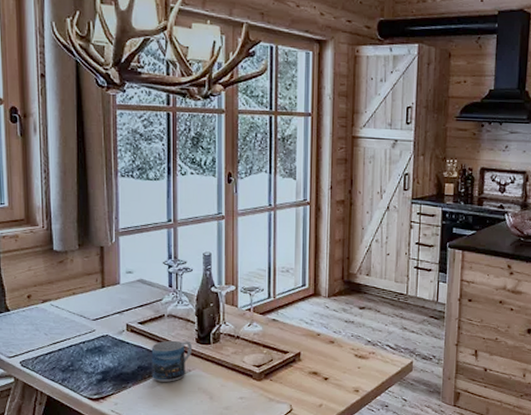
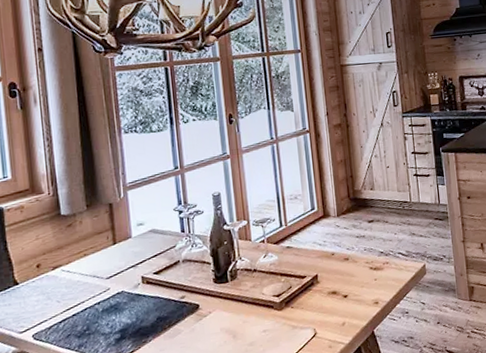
mug: present [151,340,193,382] -> none [169,282,211,330]

